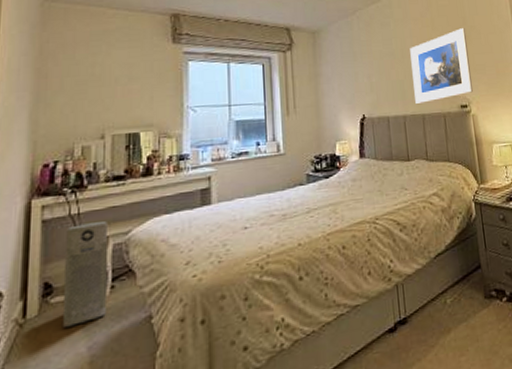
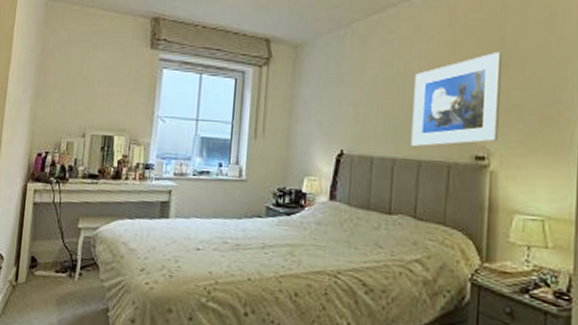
air purifier: present [62,221,107,327] -> none [41,212,81,299]

